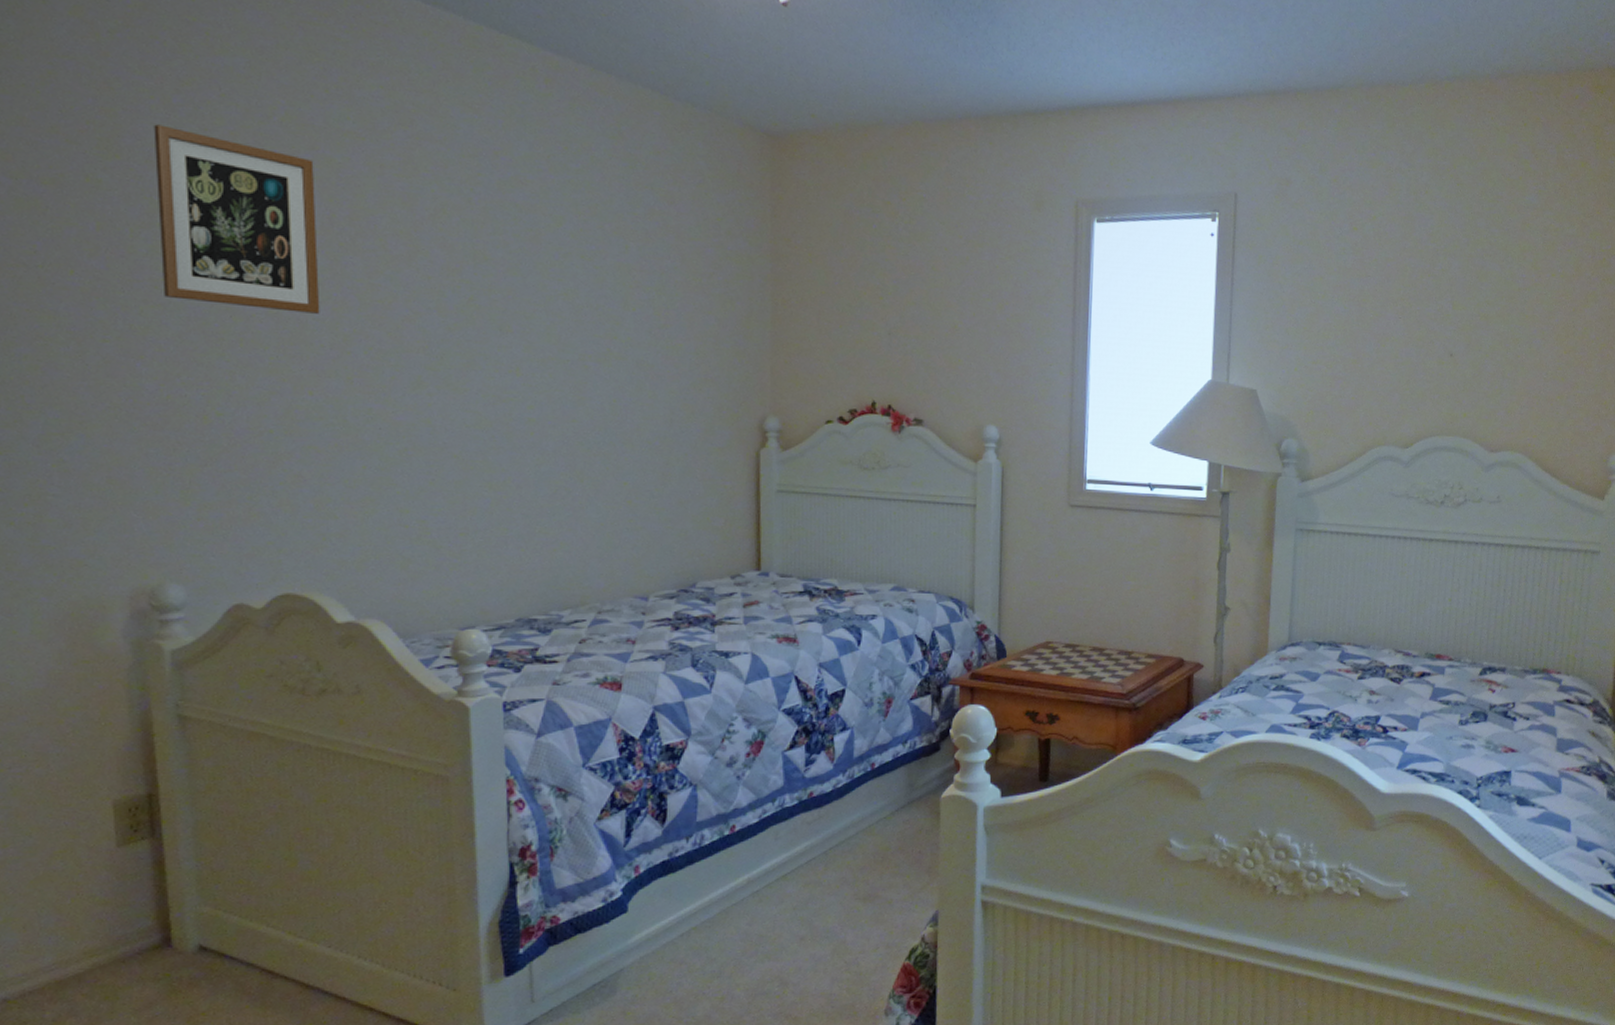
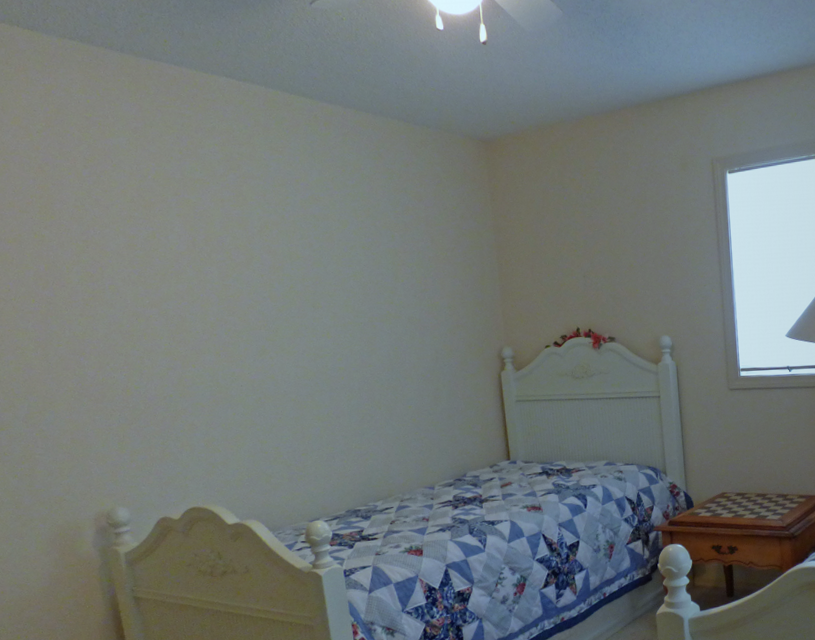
picture frame: present [153,124,320,314] -> none [73,192,194,311]

